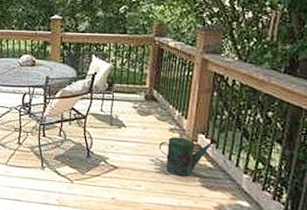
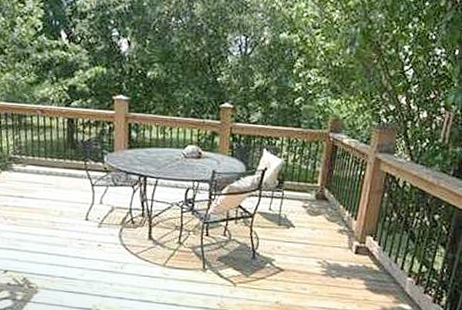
watering can: present [158,136,218,177] -> none [326,238,385,280]

